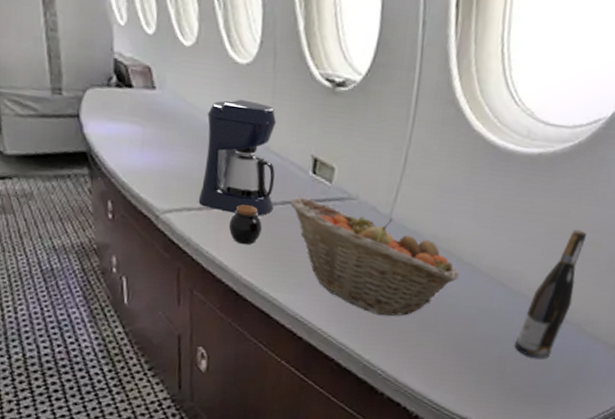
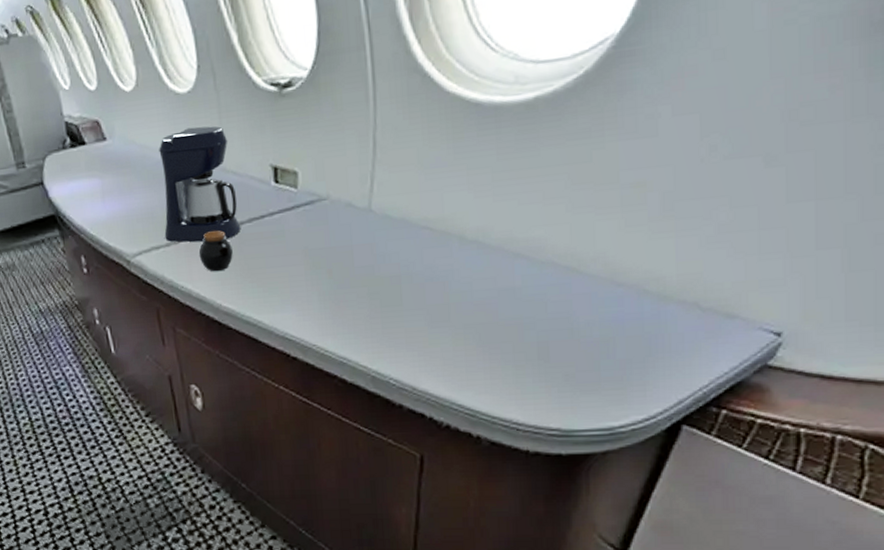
fruit basket: present [290,196,459,316] -> none [256,209,465,319]
wine bottle: present [514,229,587,360] -> none [554,172,622,337]

